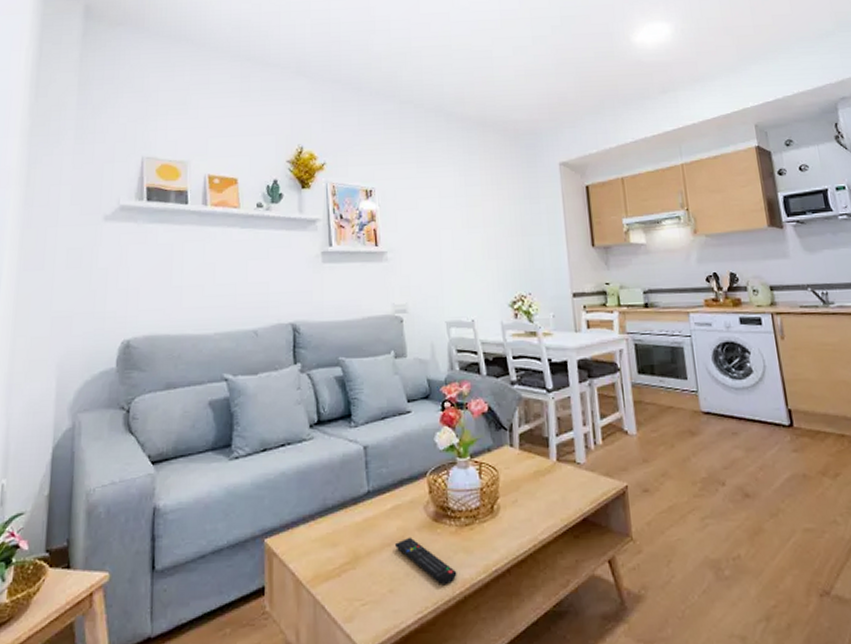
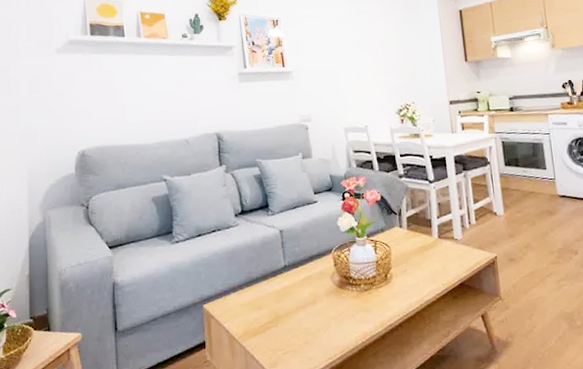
remote control: present [395,537,457,584] -> none [308,300,359,337]

